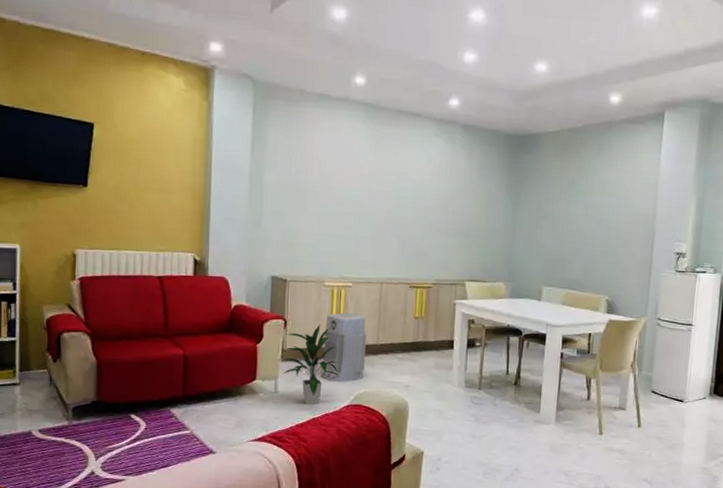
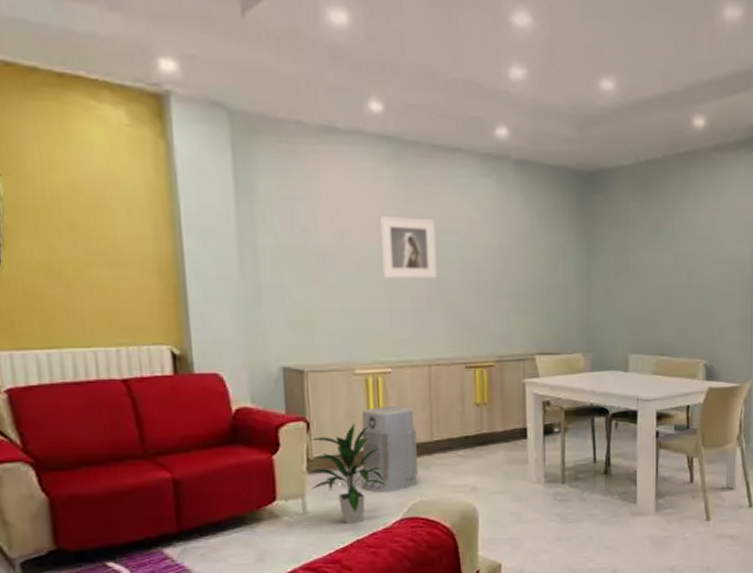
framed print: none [352,164,396,215] -> present [379,216,437,279]

